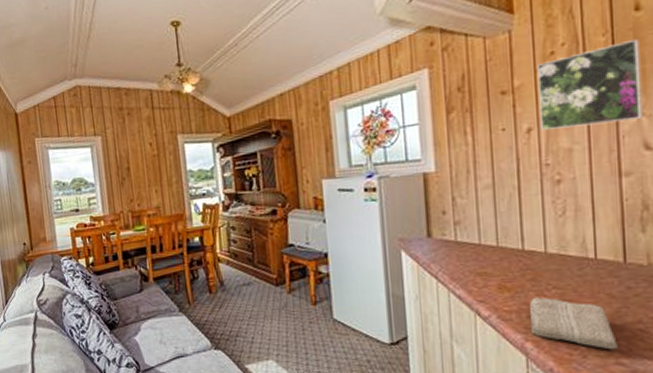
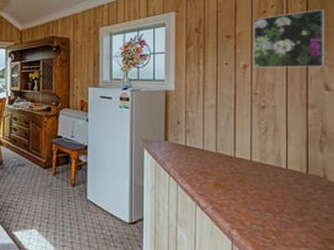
washcloth: present [530,297,618,350] -> none [237,194,299,241]

